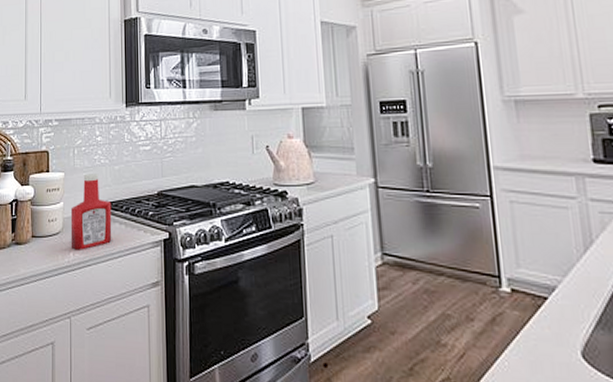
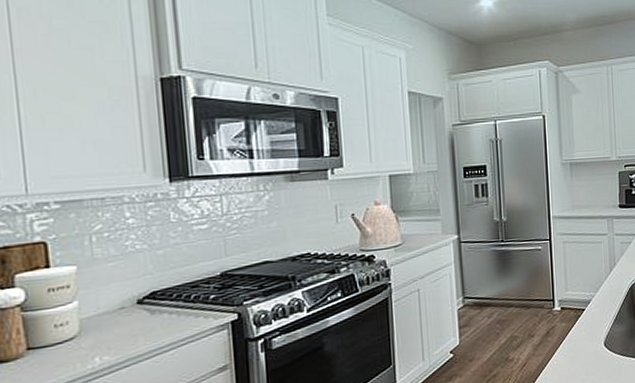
ketchup bottle: present [70,174,112,250] -> none [91,261,159,354]

